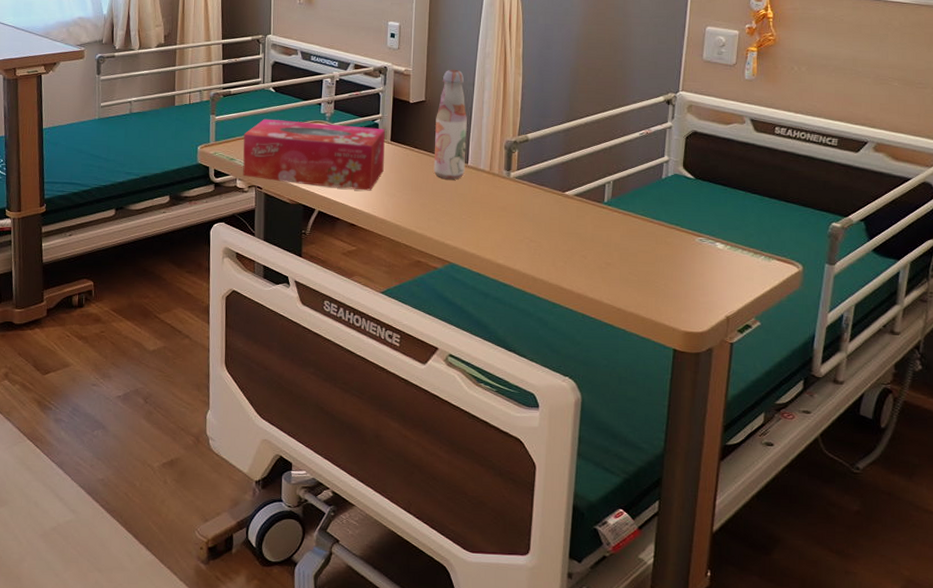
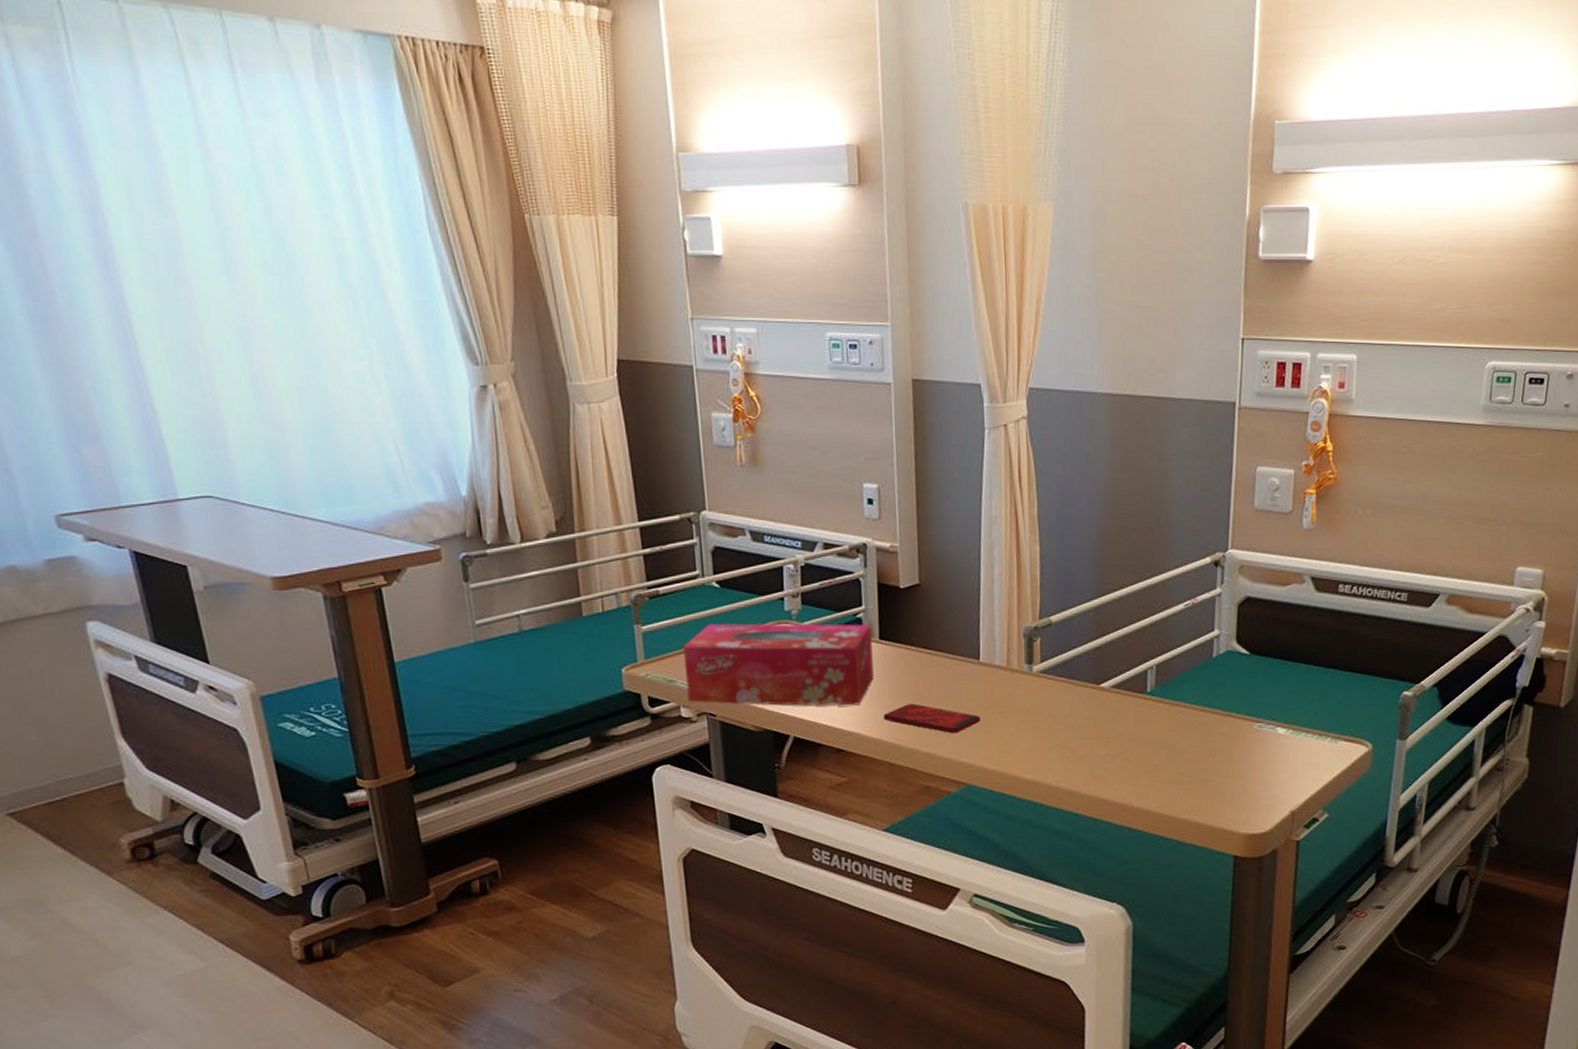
smartphone: none [388,193,465,221] -> present [883,703,980,734]
bottle: present [433,69,467,179] -> none [935,540,976,681]

